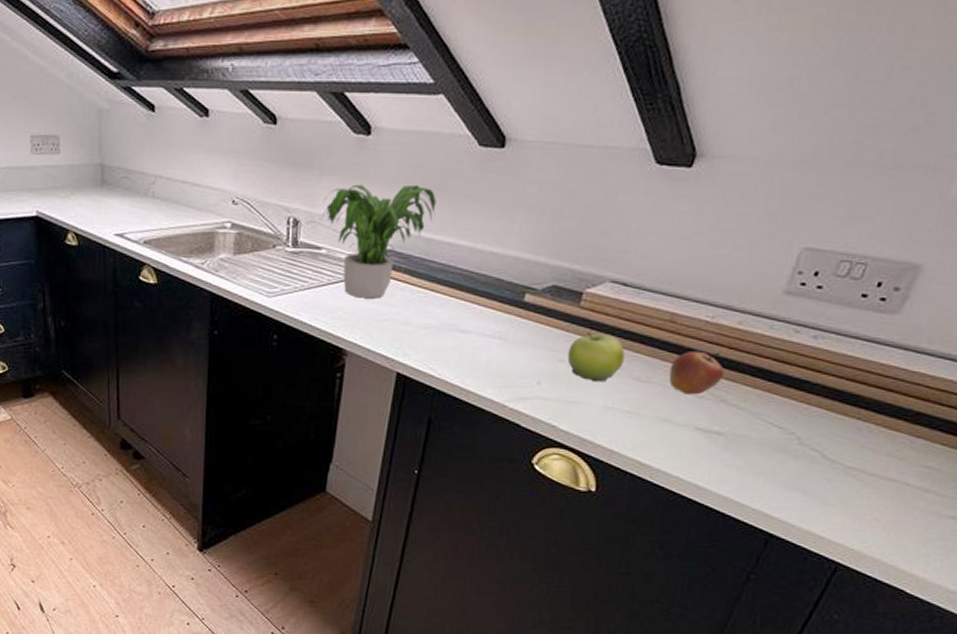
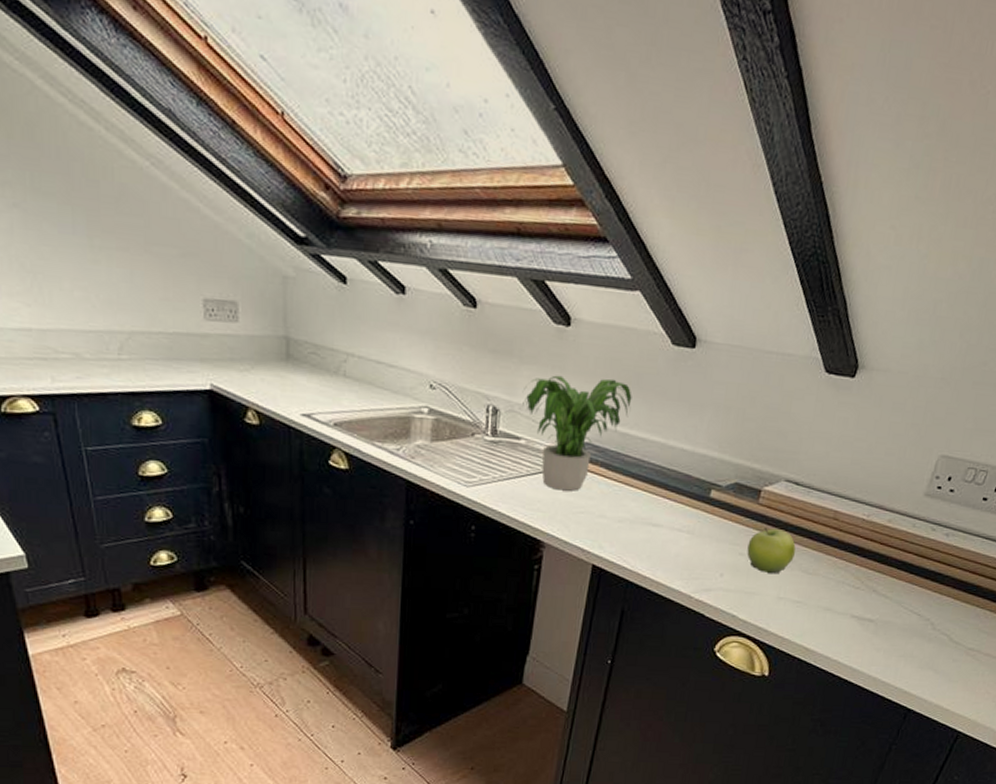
fruit: present [668,350,724,395] -> none [831,546,876,586]

